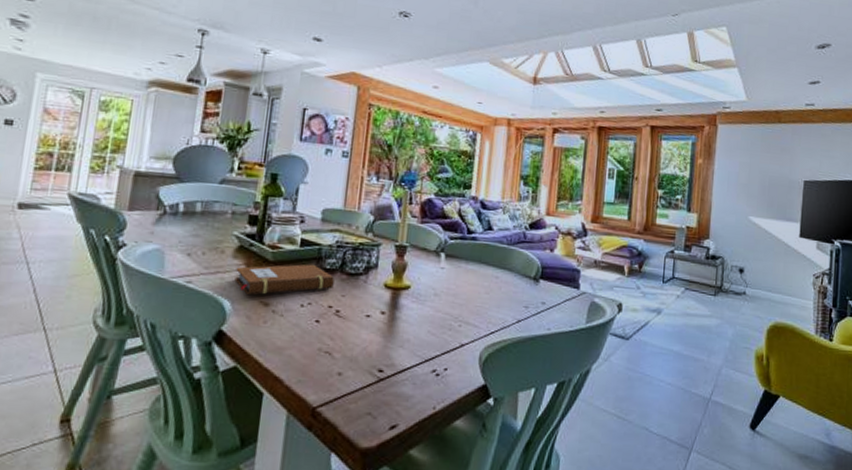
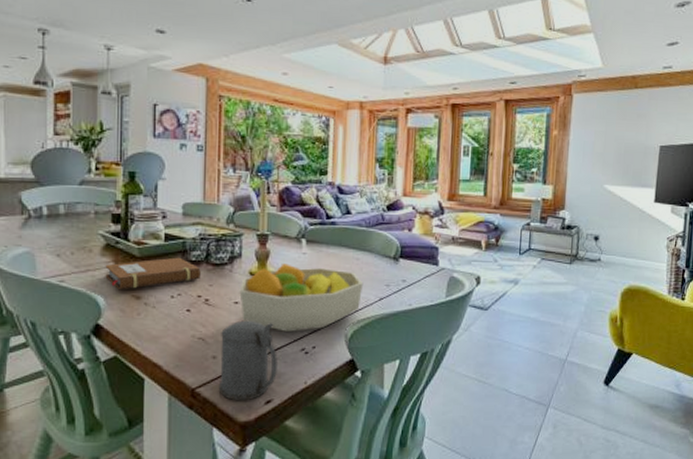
beer stein: none [341,335,407,425] -> present [218,320,277,401]
fruit bowl: none [372,277,502,351] -> present [239,263,364,332]

